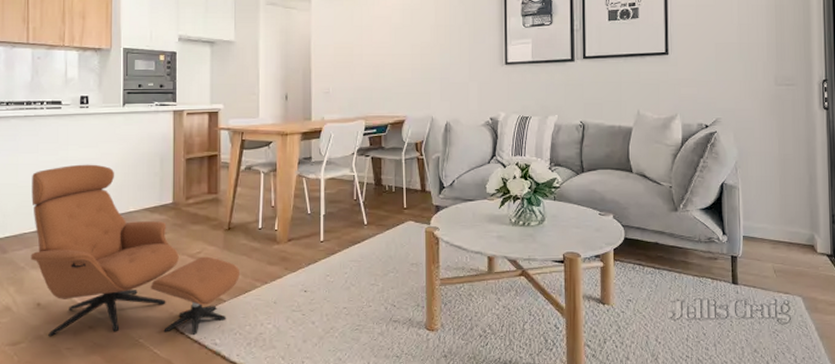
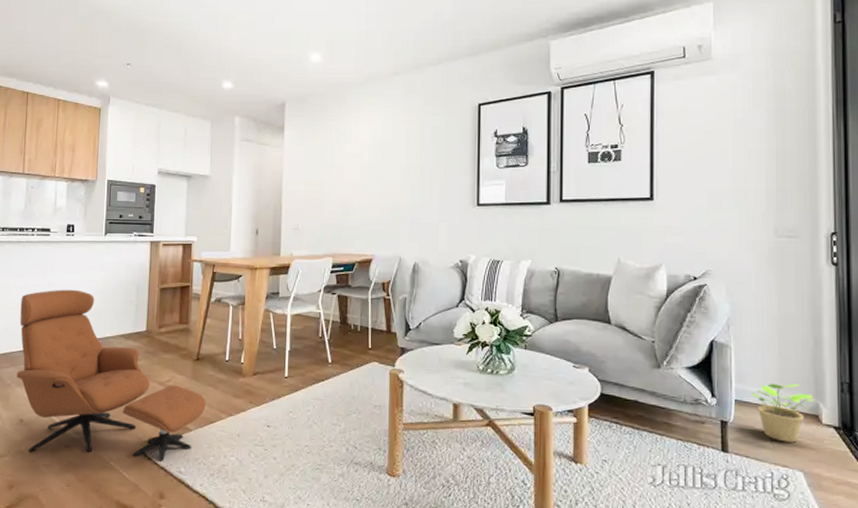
potted plant: none [758,218,811,271] -> present [752,383,815,443]

